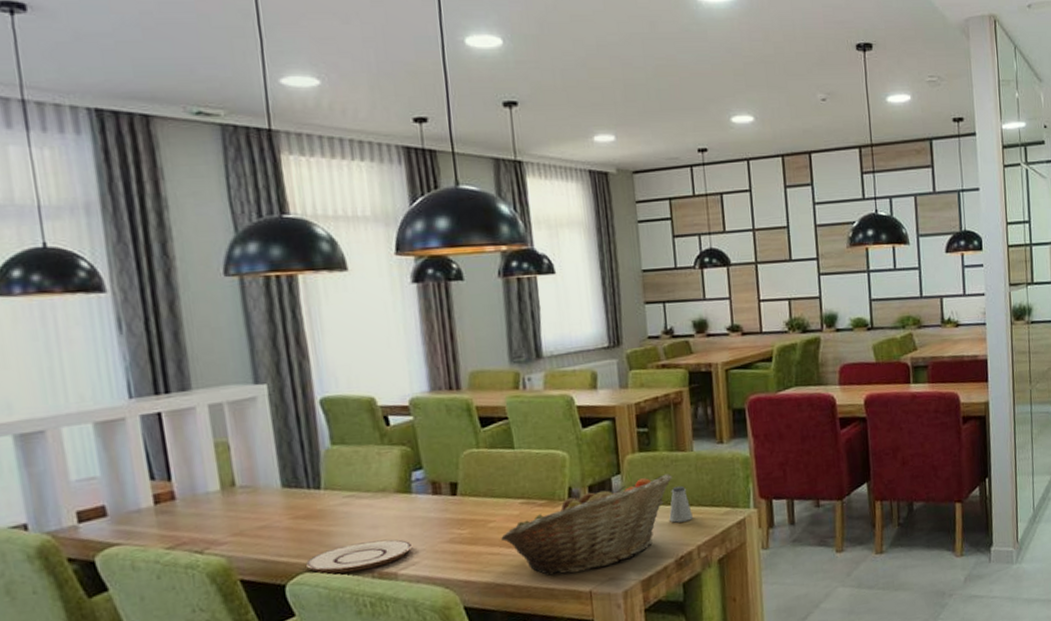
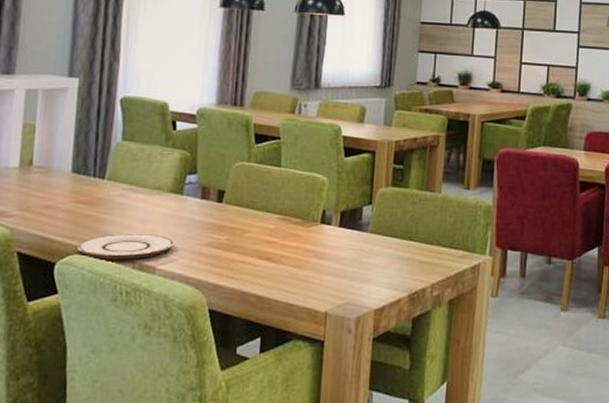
fruit basket: present [501,474,672,576] -> none [254,211,418,293]
saltshaker: present [669,485,693,523] -> none [410,224,432,259]

